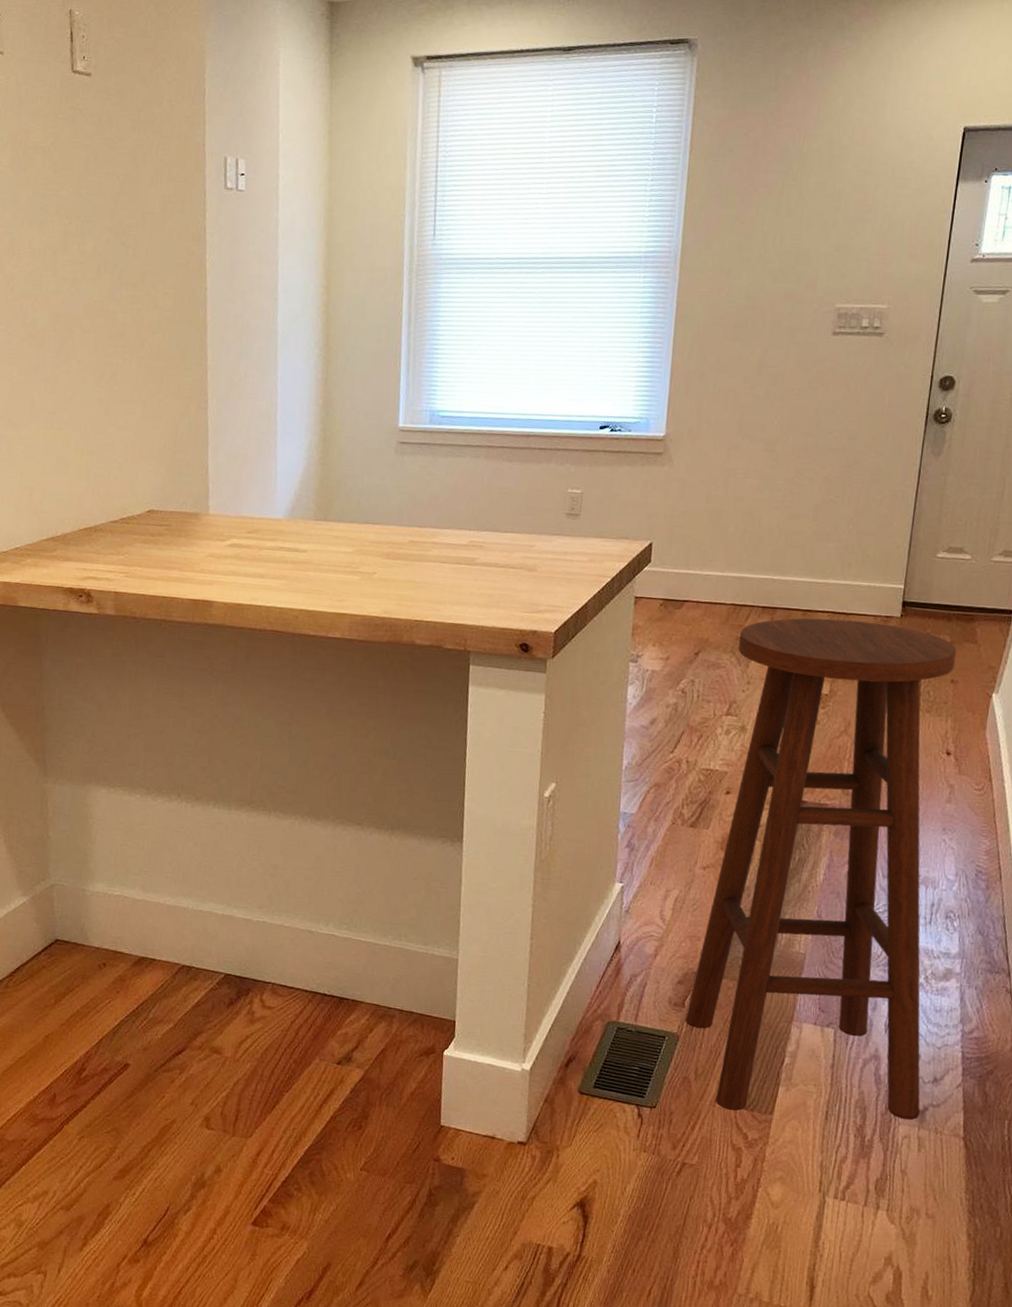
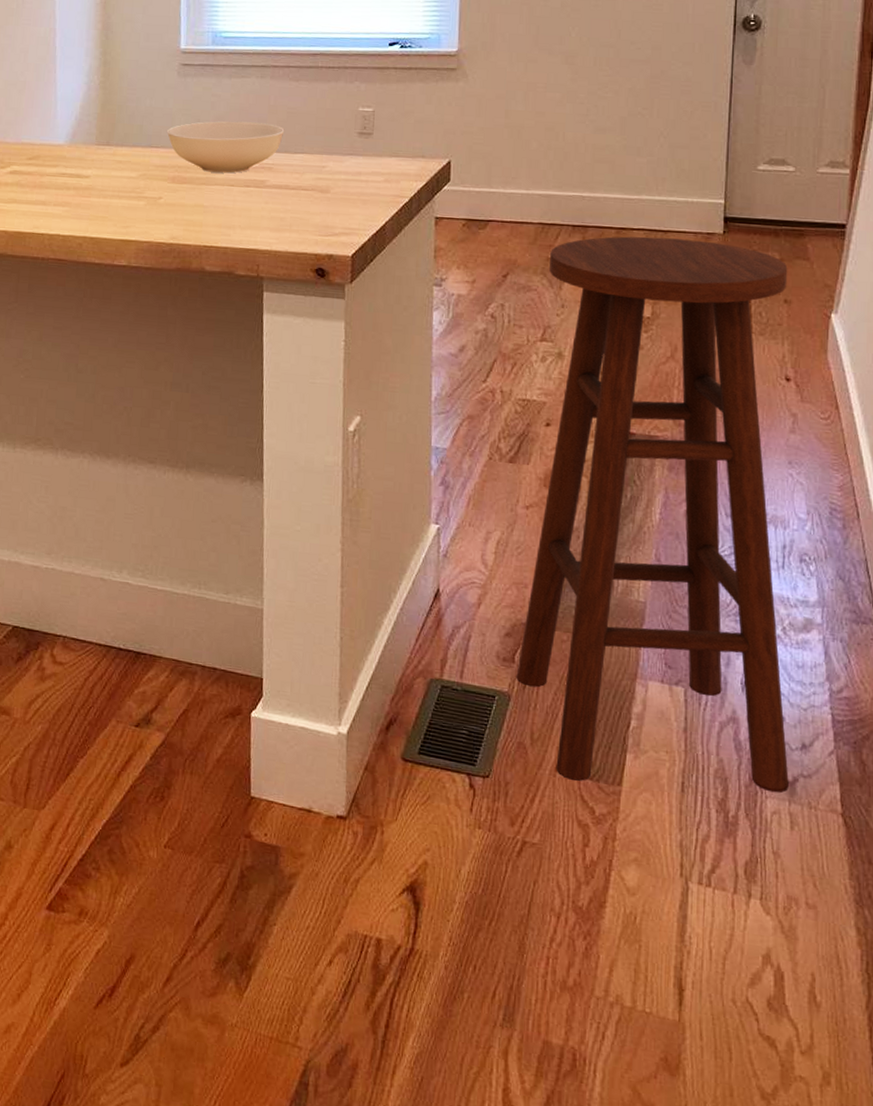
bowl: none [382,499,496,551] -> present [166,121,285,174]

